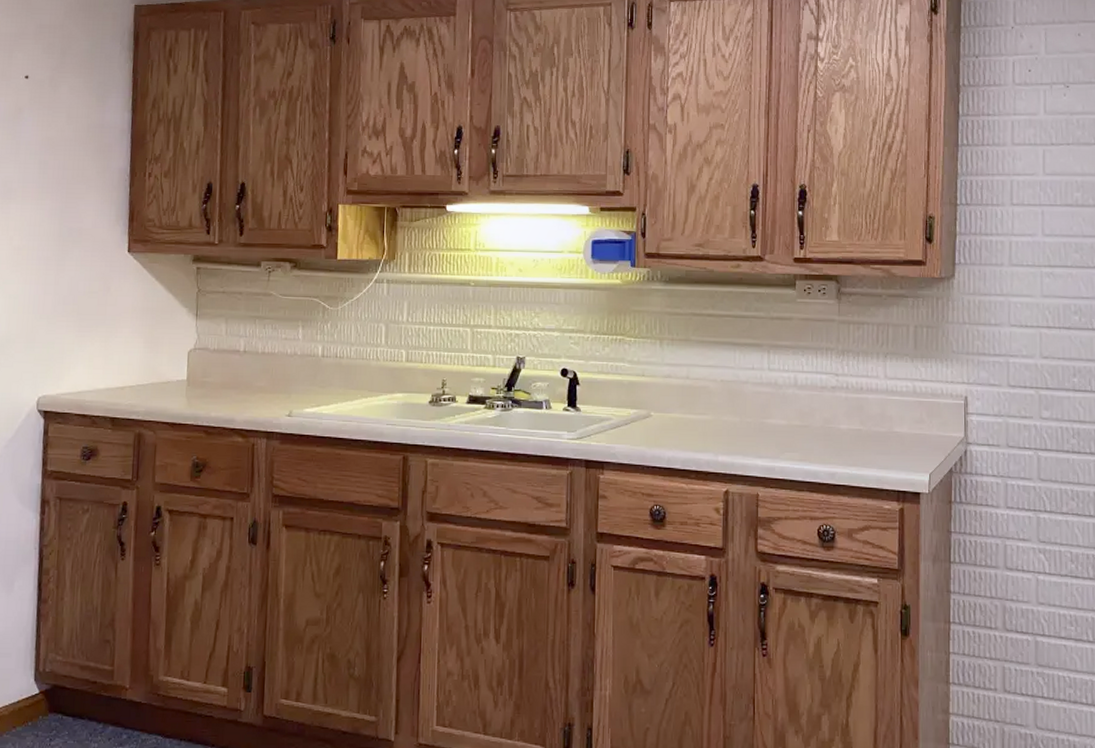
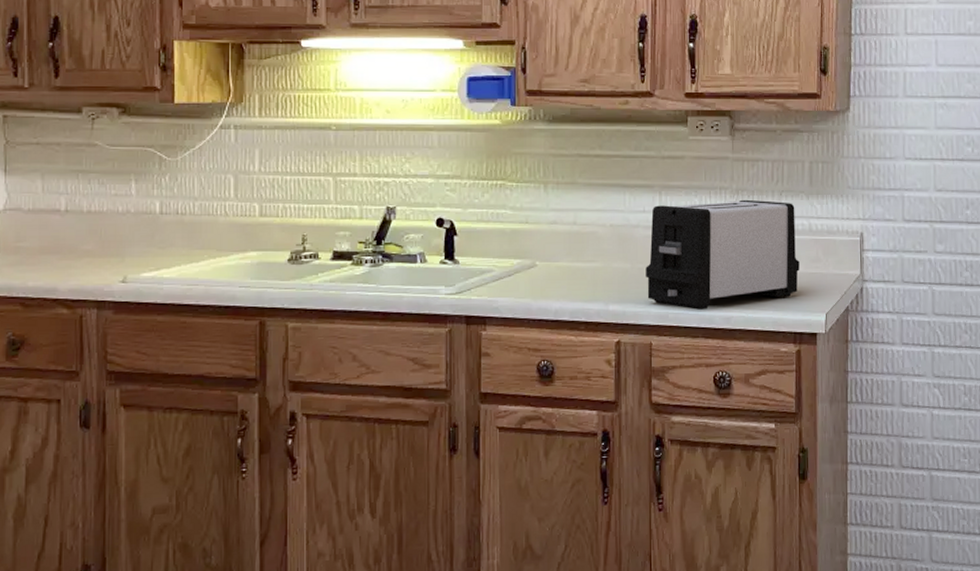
toaster: none [754,360,904,464] -> present [646,199,800,310]

